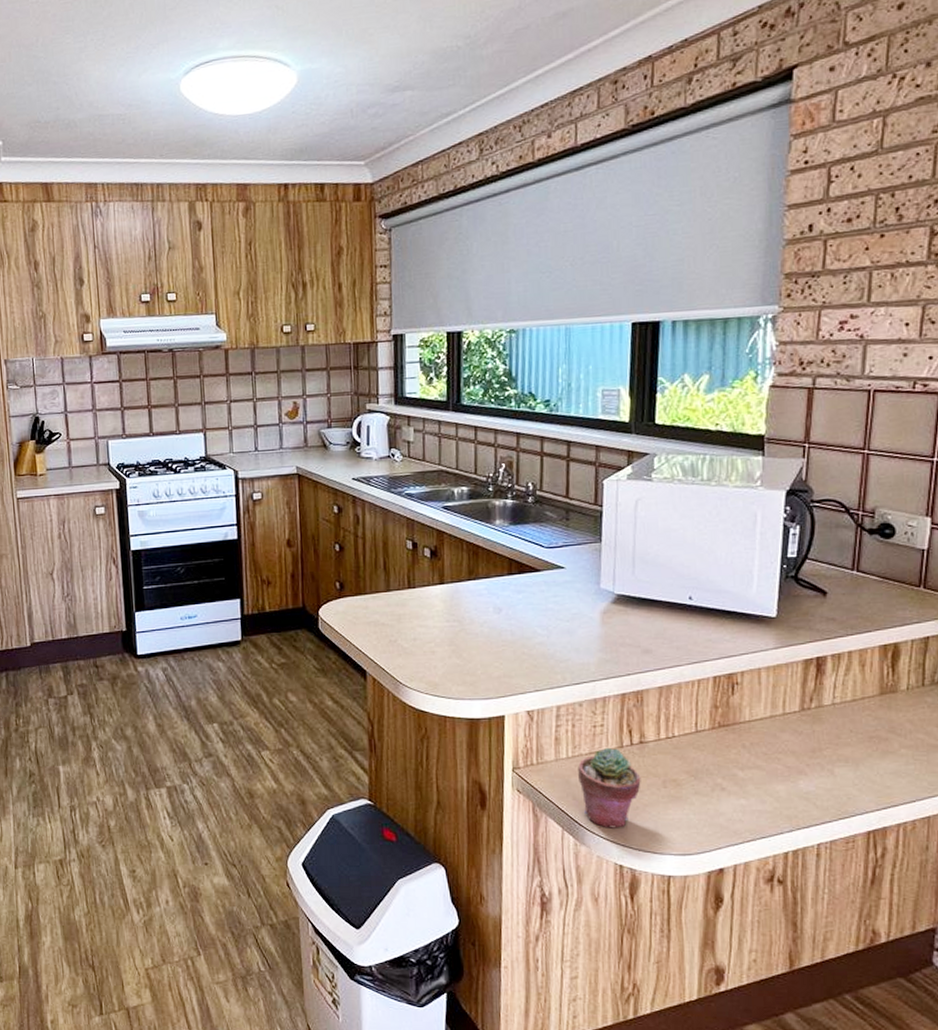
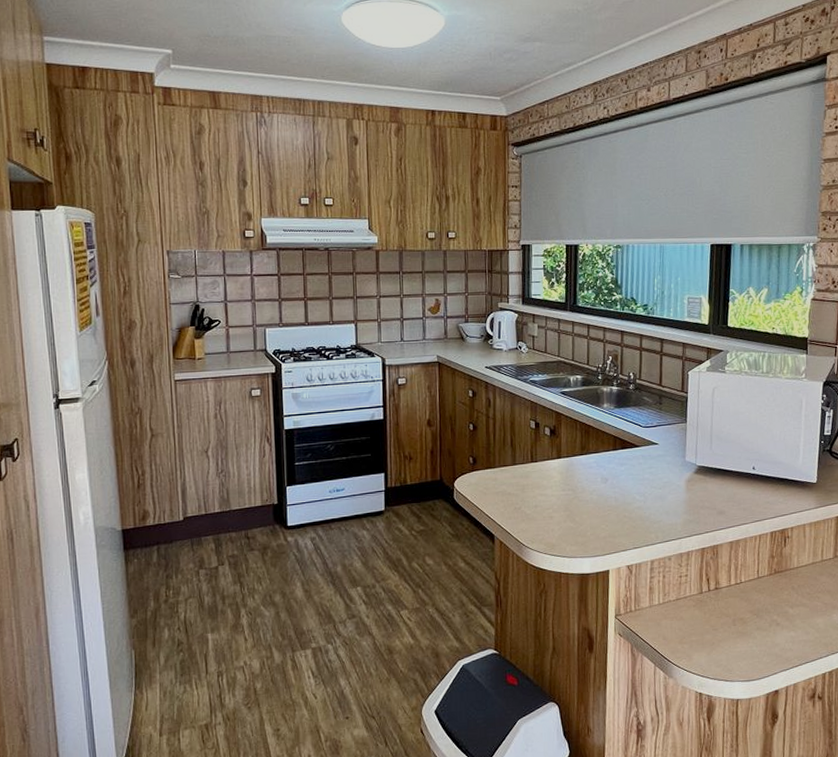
potted succulent: present [578,748,641,828] -> none [667,594,716,663]

